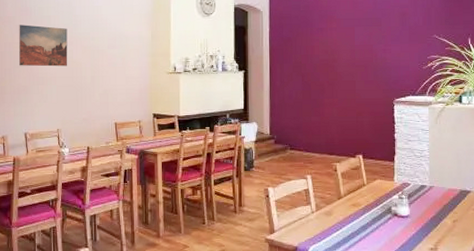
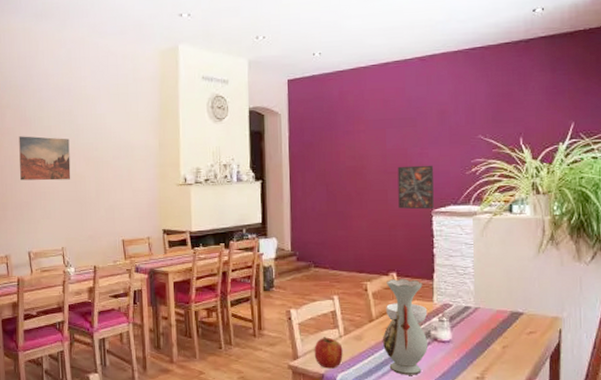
apple: none [289,213,315,242] -> present [314,337,343,369]
vase: none [349,160,389,247] -> present [382,278,427,375]
cereal bowl: none [353,182,389,201] -> present [386,303,428,324]
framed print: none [364,60,396,99] -> present [397,165,434,210]

